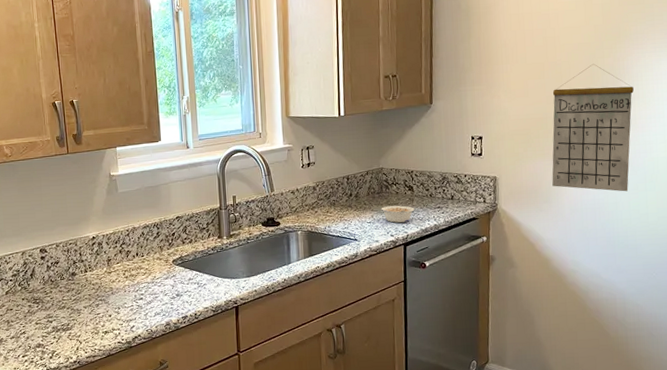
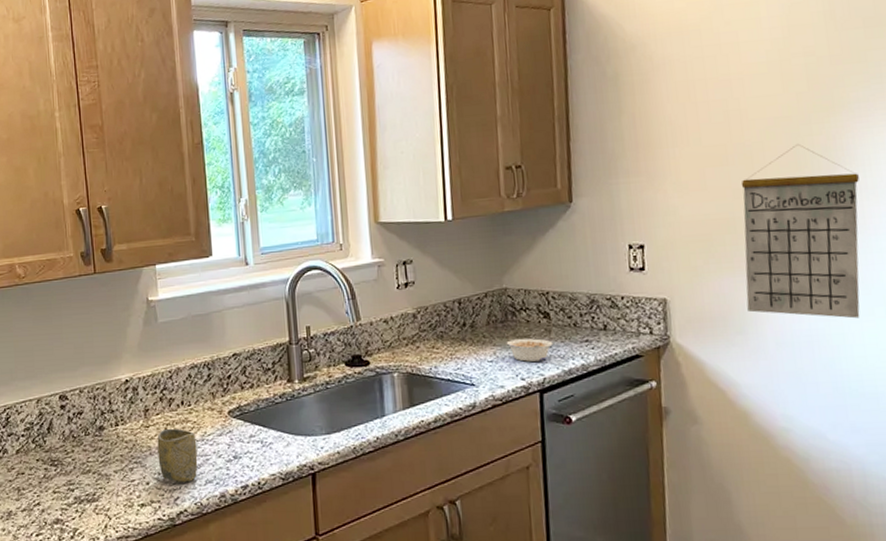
cup: none [117,273,149,315] -> present [157,428,198,483]

